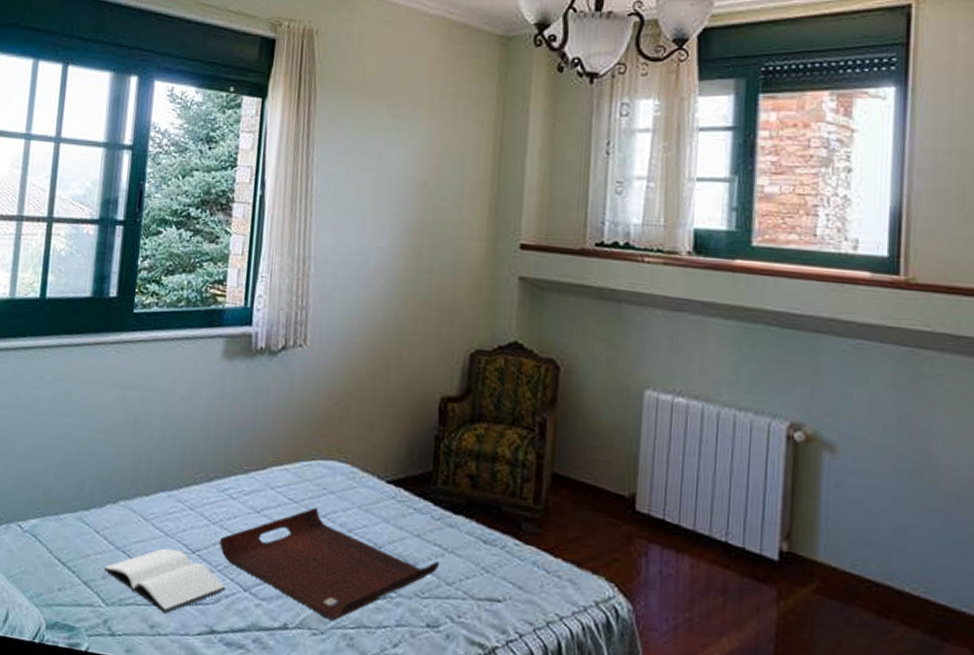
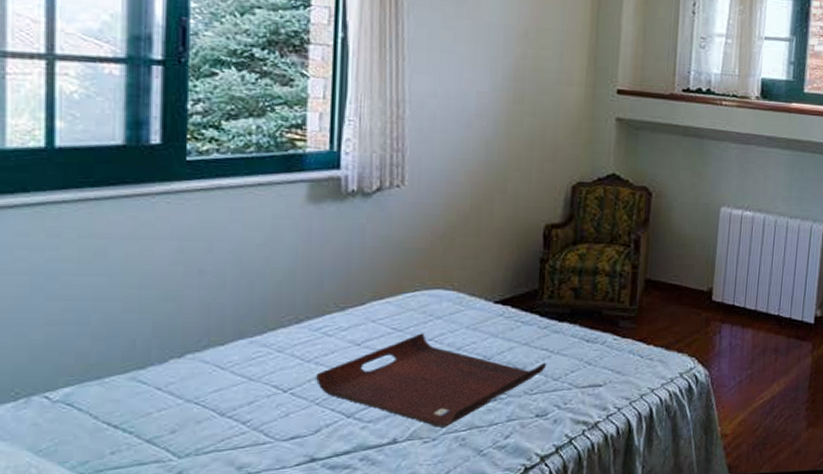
book: present [103,548,226,613] -> none [171,393,326,452]

